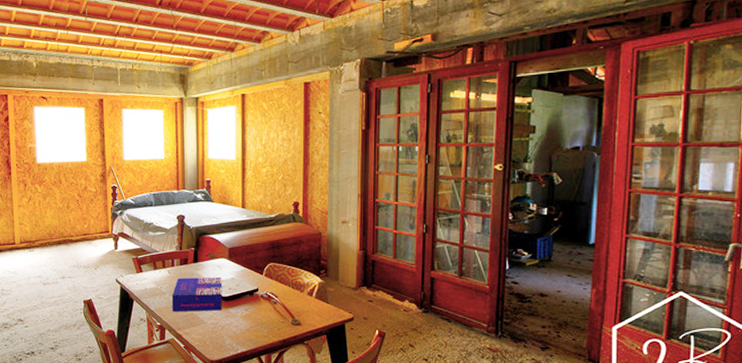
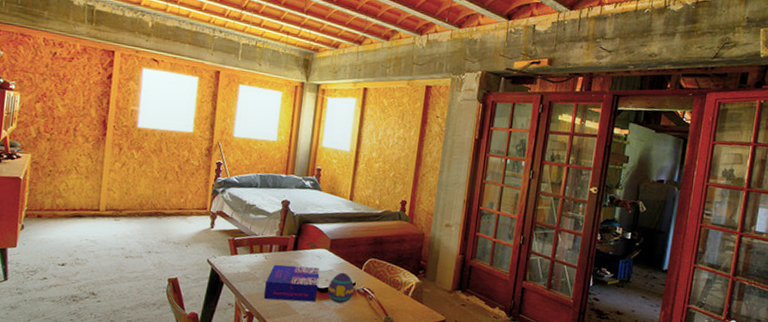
decorative egg: none [232,279,257,310] -> present [328,272,354,304]

